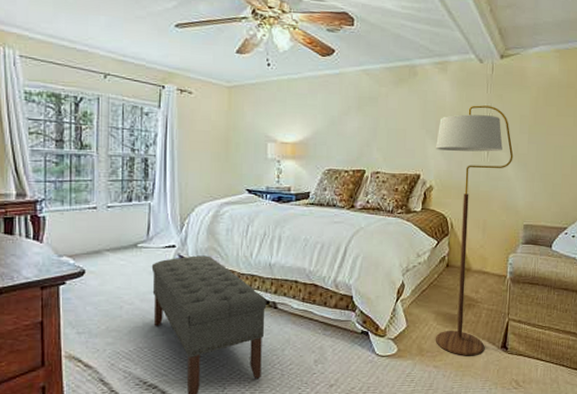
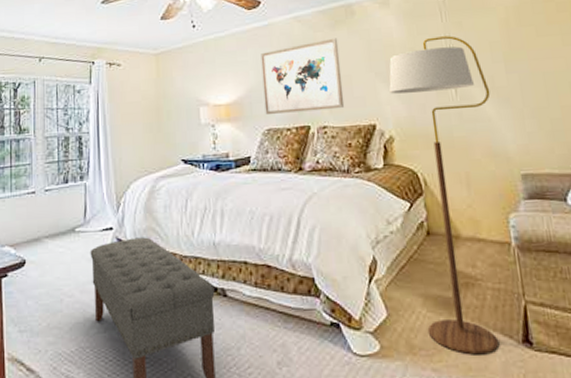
wall art: none [327,94,399,158] -> present [260,38,345,114]

